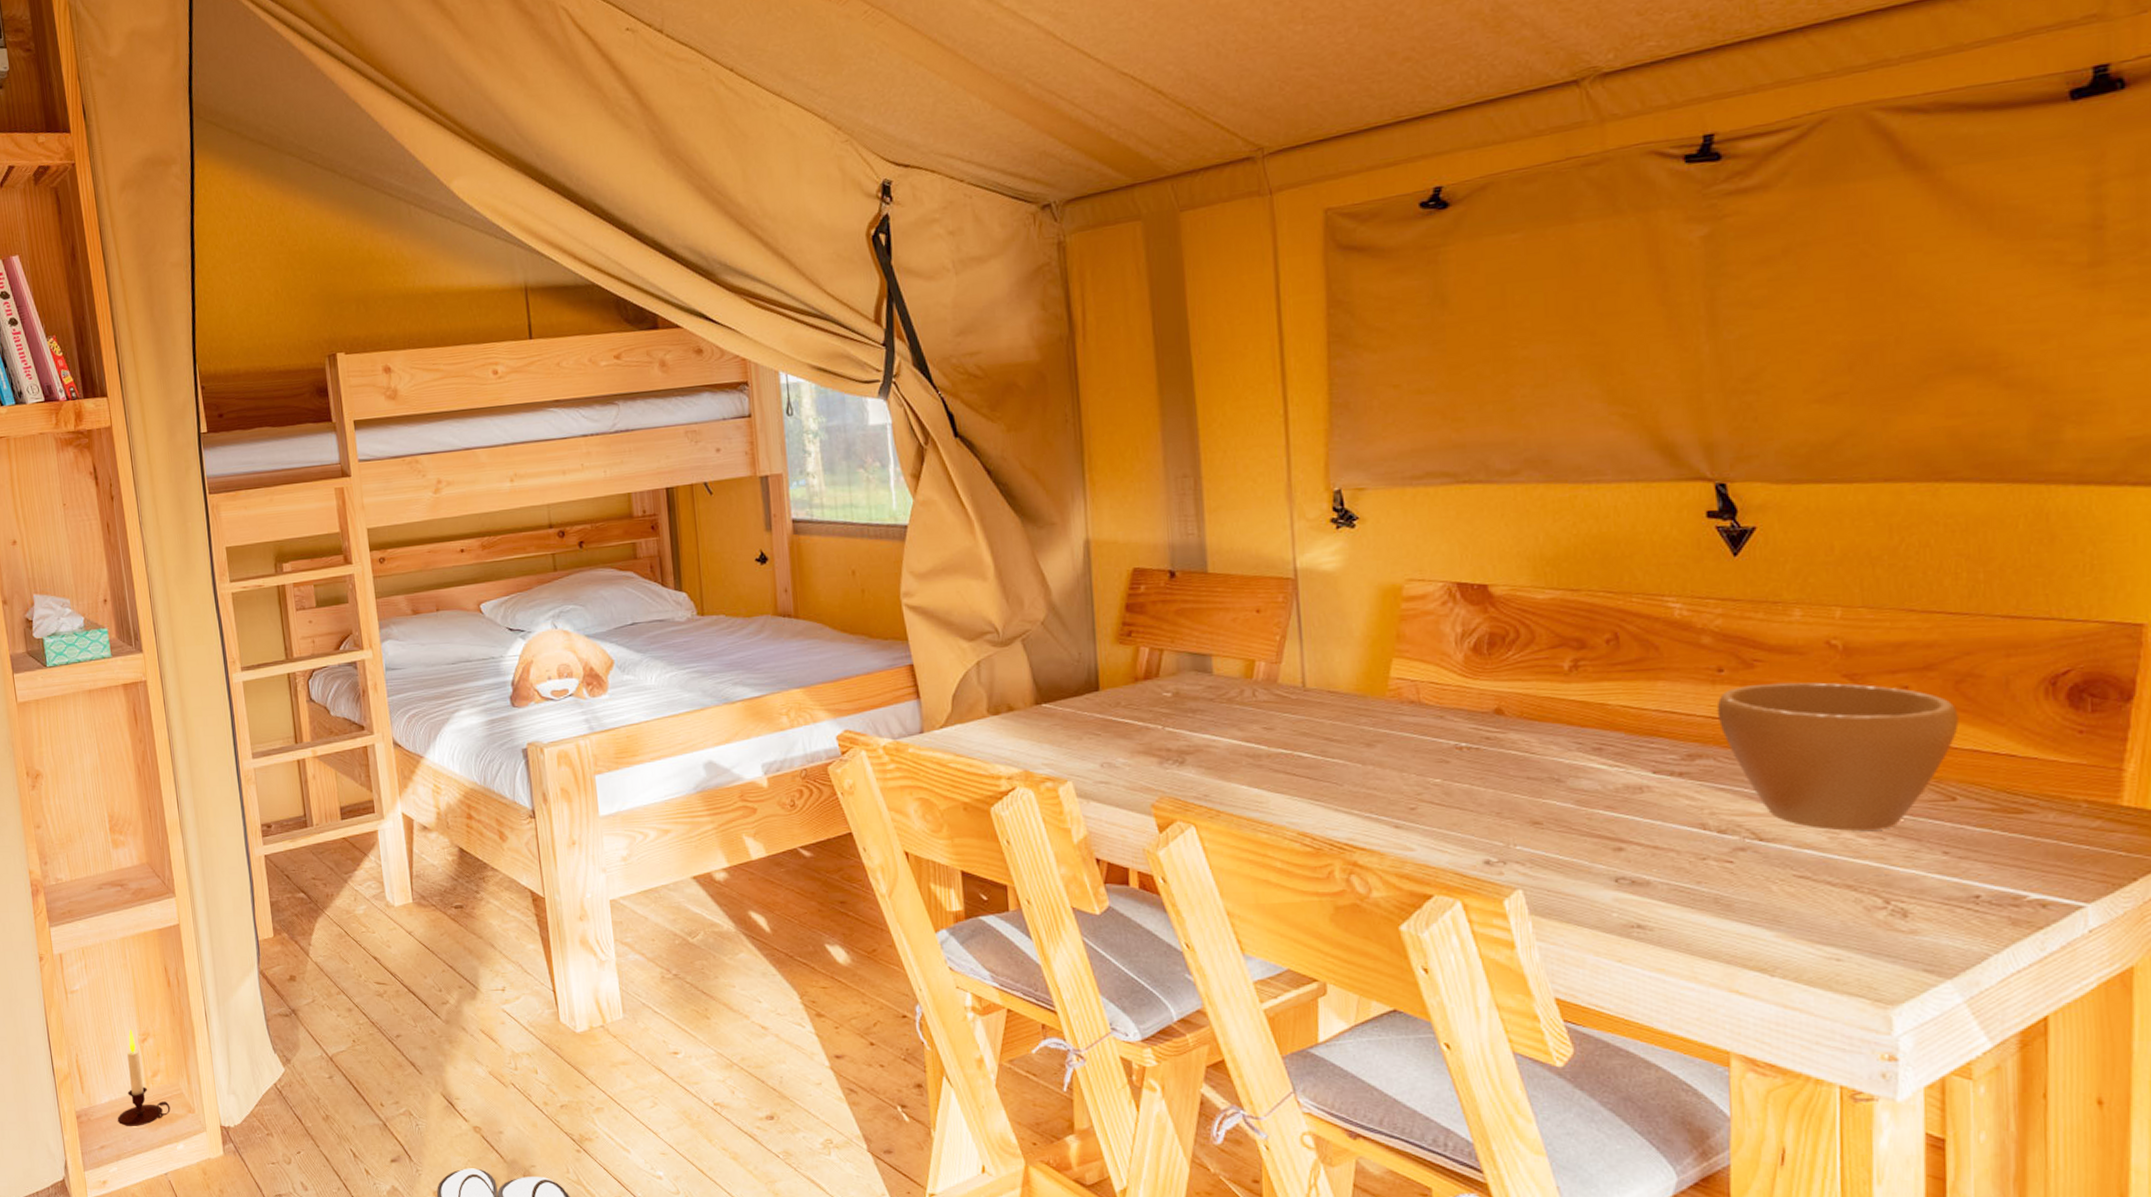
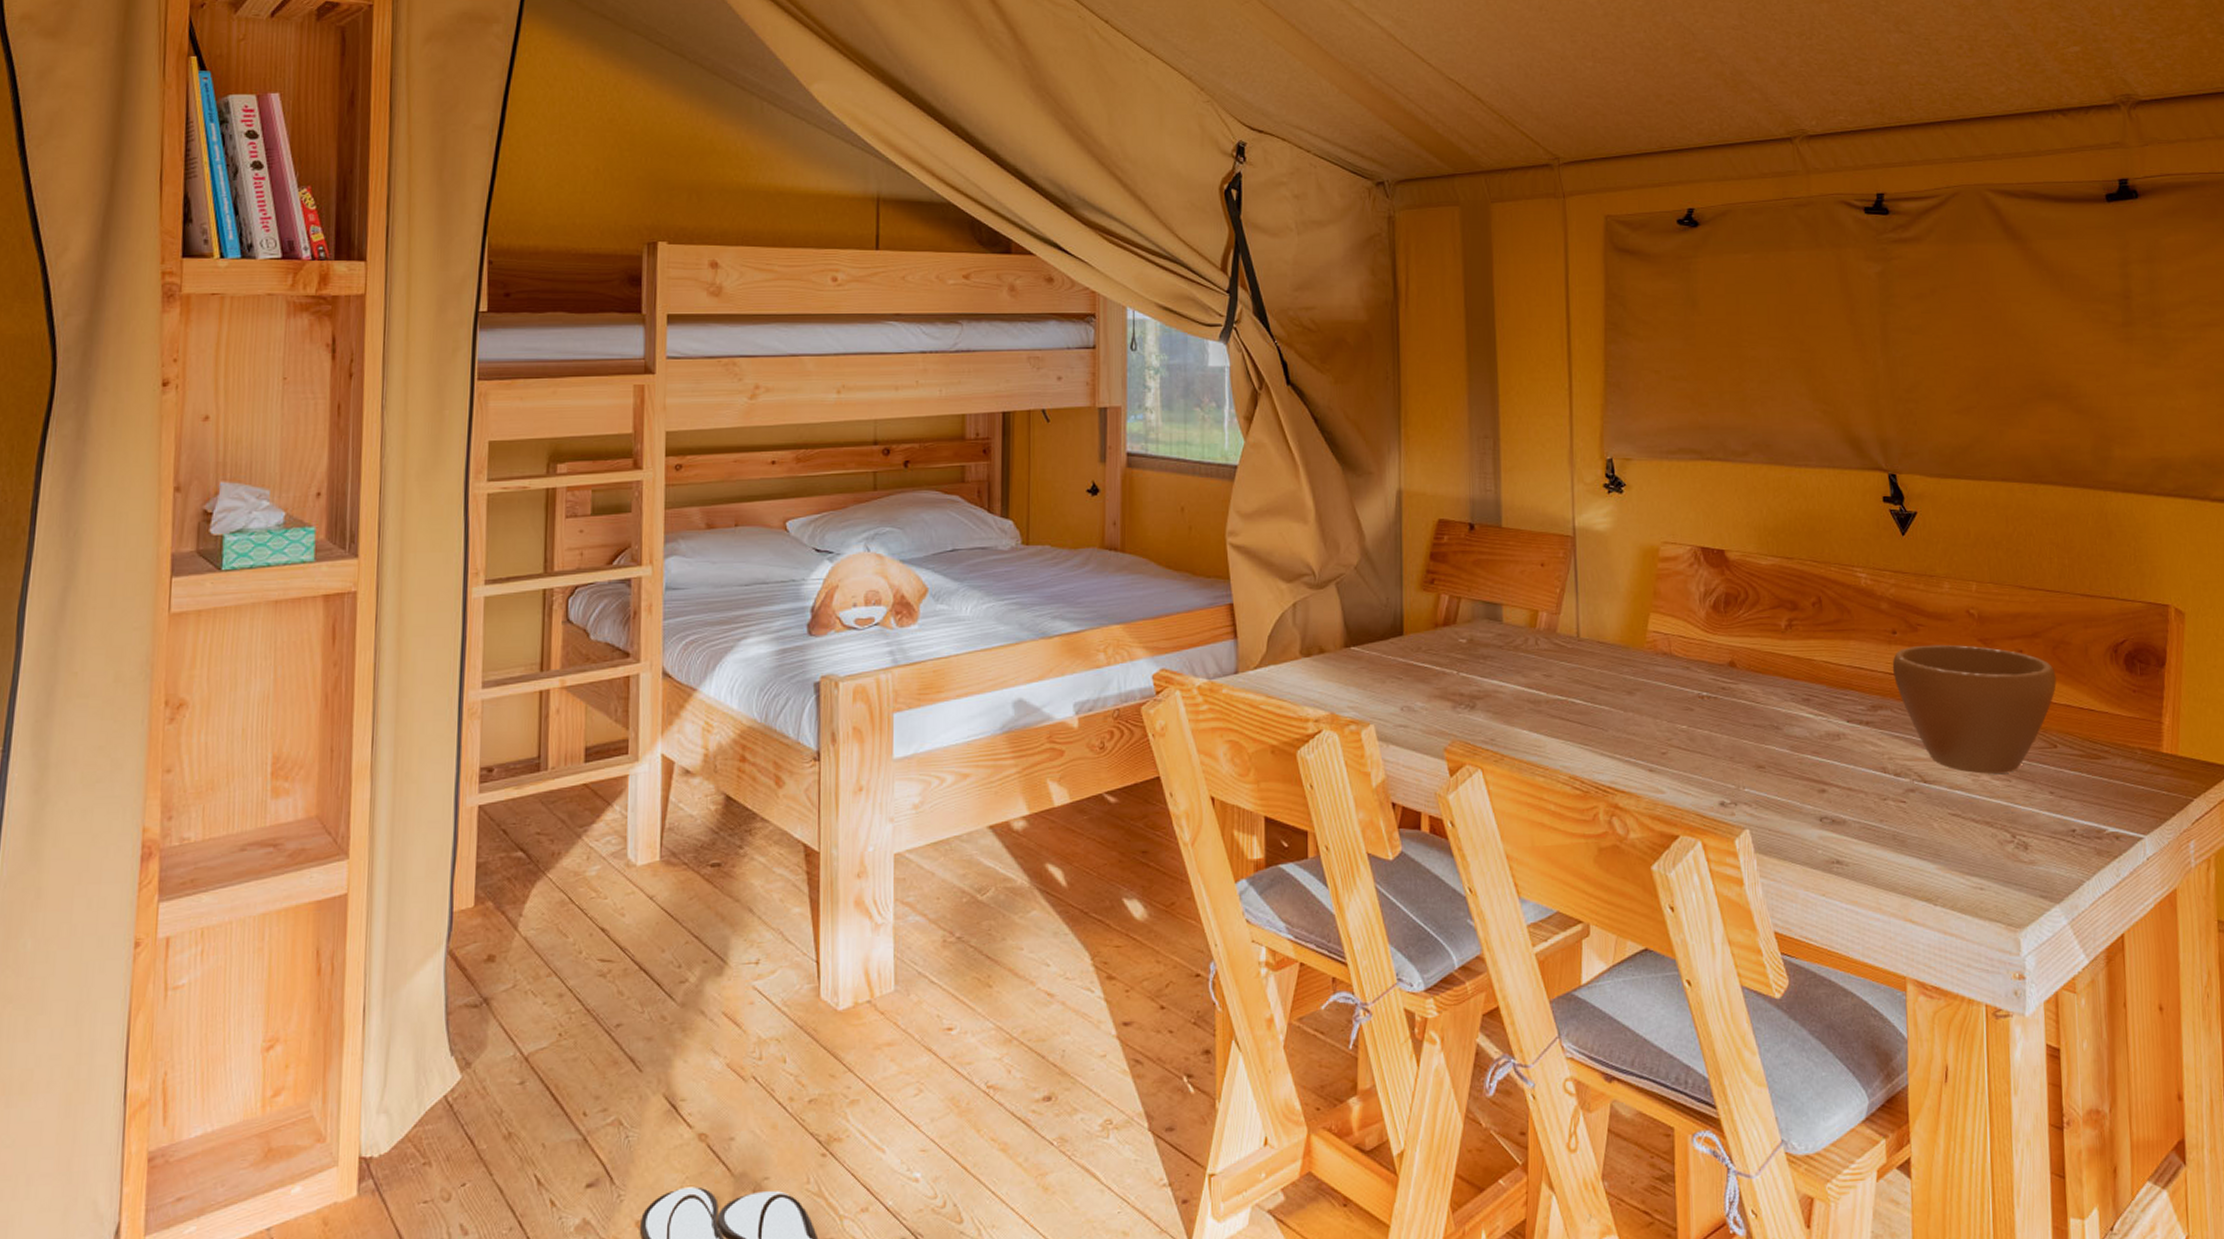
candle: present [117,1029,171,1127] -> none [209,1034,291,1168]

